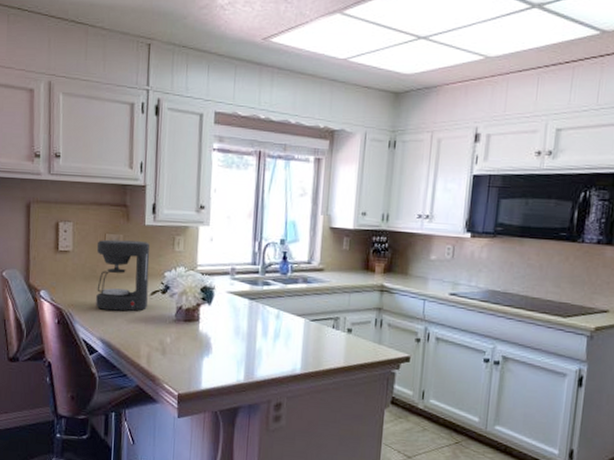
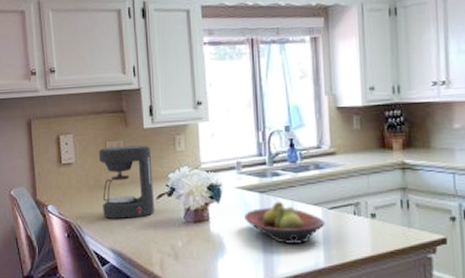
fruit bowl: none [231,308,306,350] -> present [243,201,325,244]

